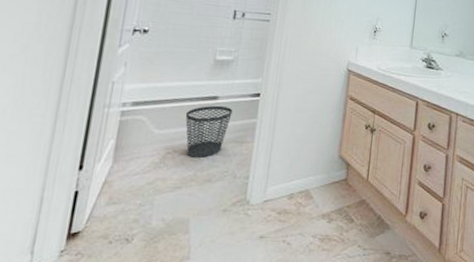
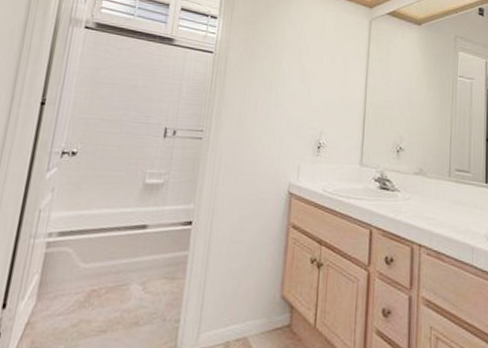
wastebasket: present [185,105,233,158] -> none [112,235,162,296]

